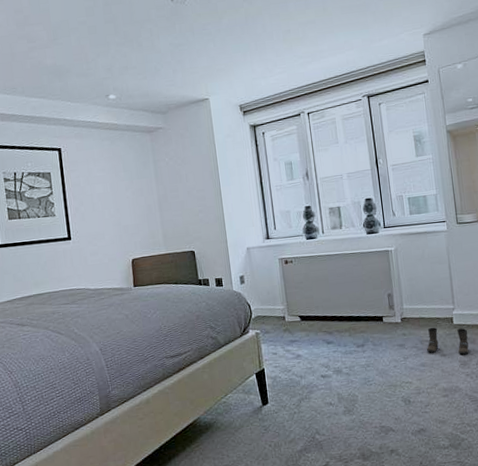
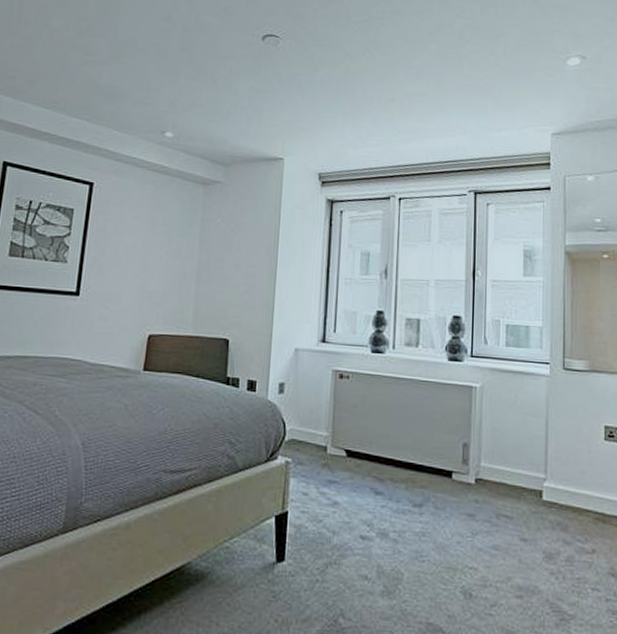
boots: present [427,327,469,355] -> none [504,498,560,544]

